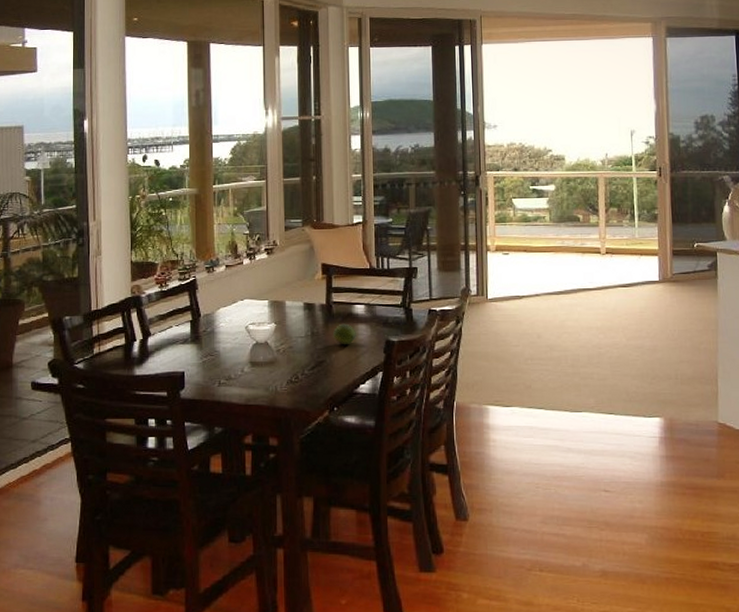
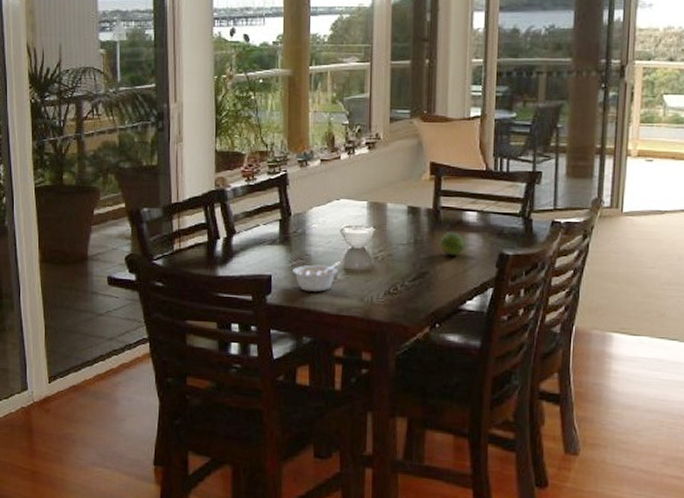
legume: none [204,356,247,384] -> present [293,261,341,292]

